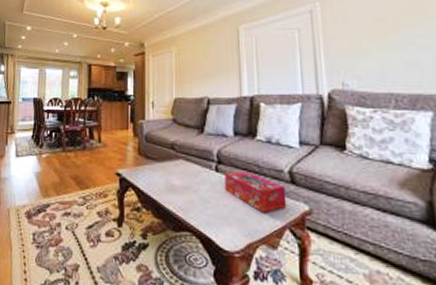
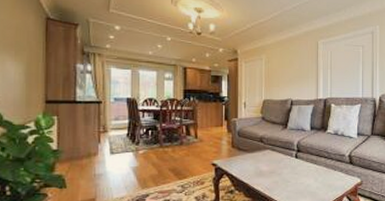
tissue box: present [225,170,287,213] -> none [302,156,346,186]

